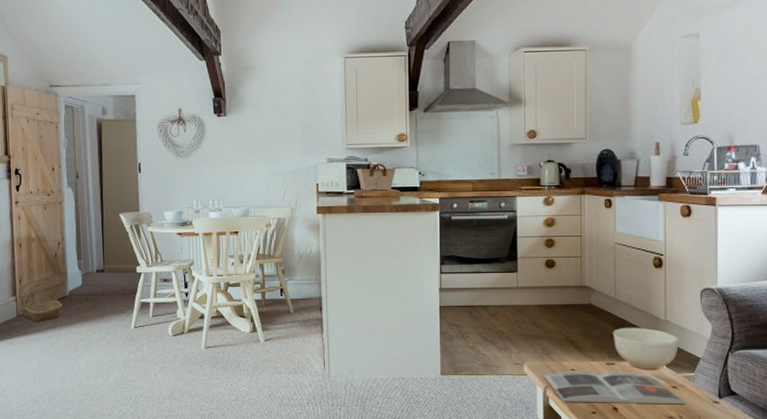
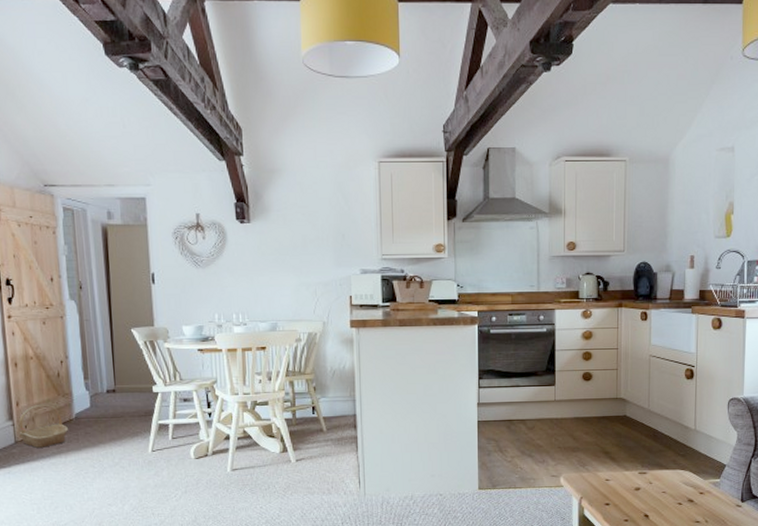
magazine: present [544,371,686,405] -> none [579,480,712,511]
bowl: present [612,327,680,371] -> none [645,437,708,478]

